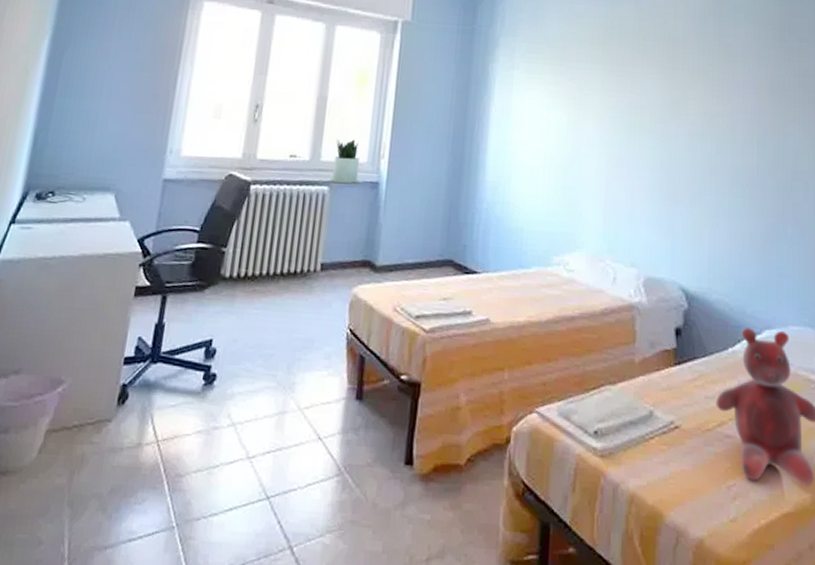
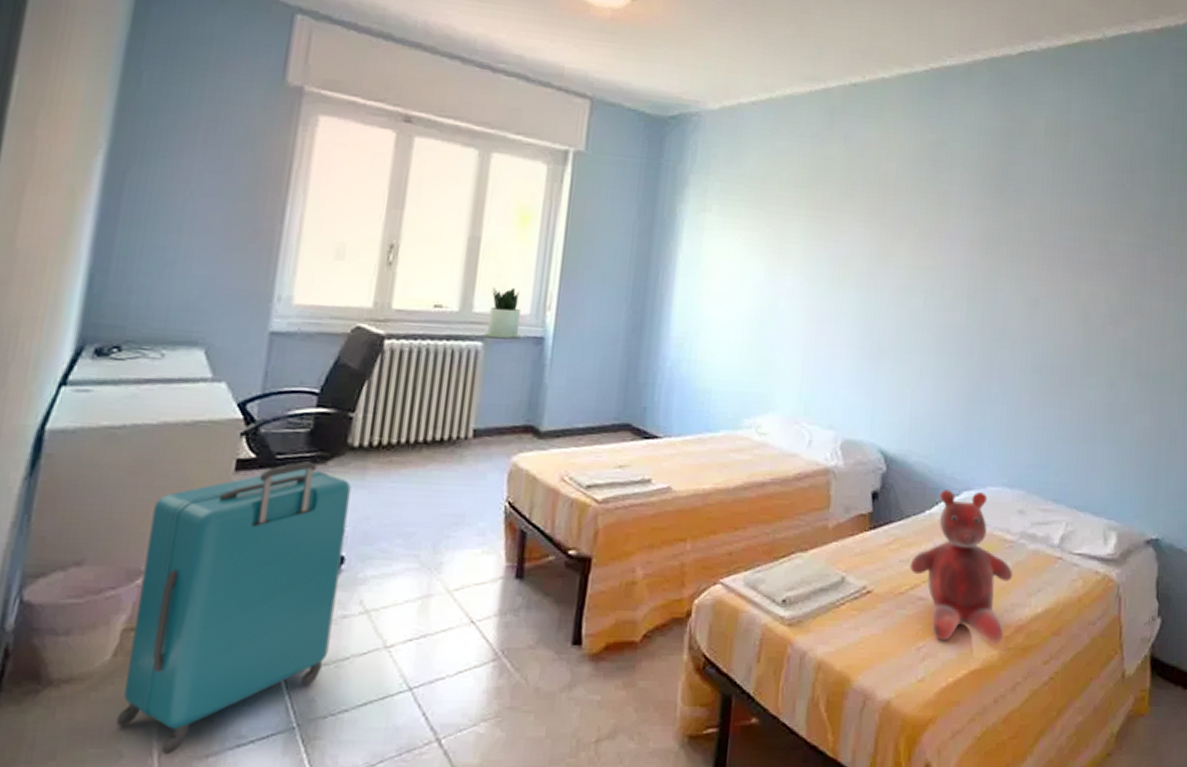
suitcase: none [38,289,223,544] -> present [116,461,351,754]

